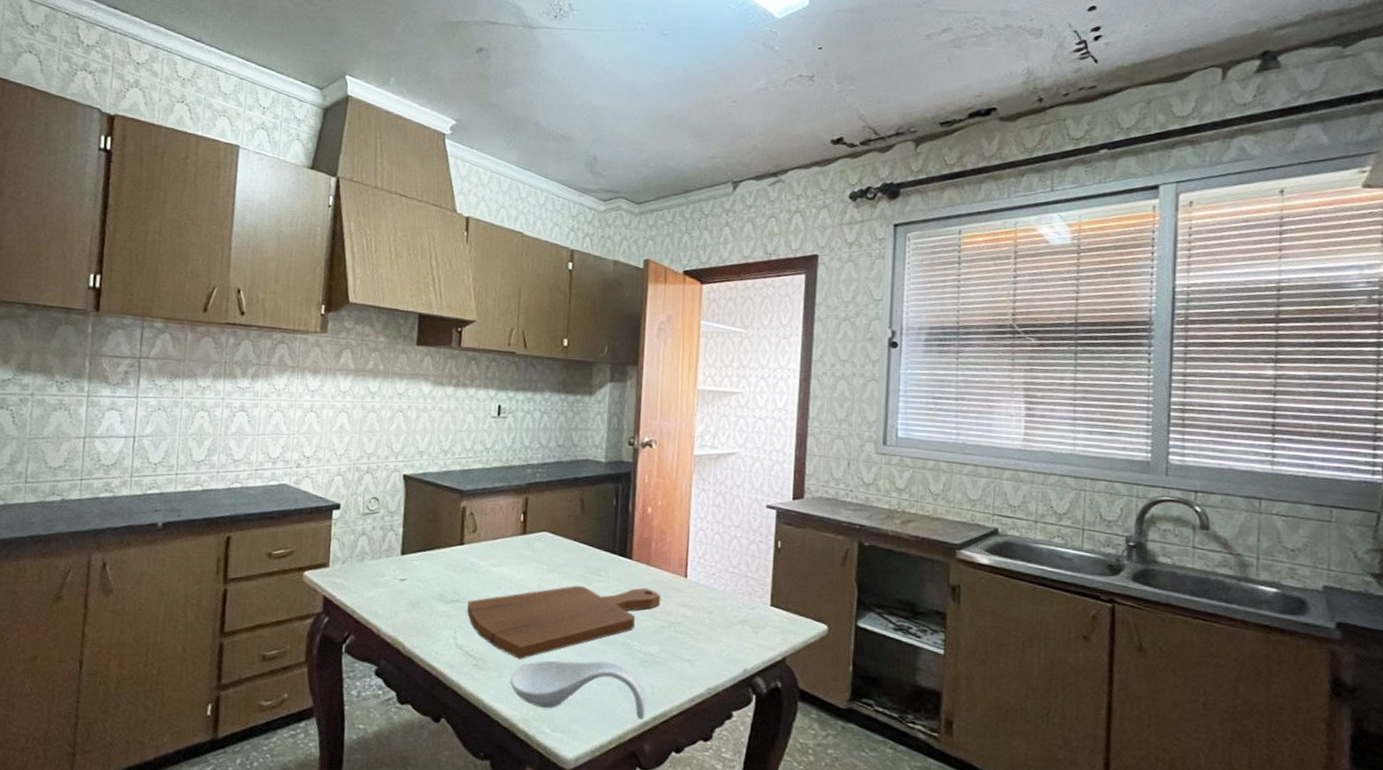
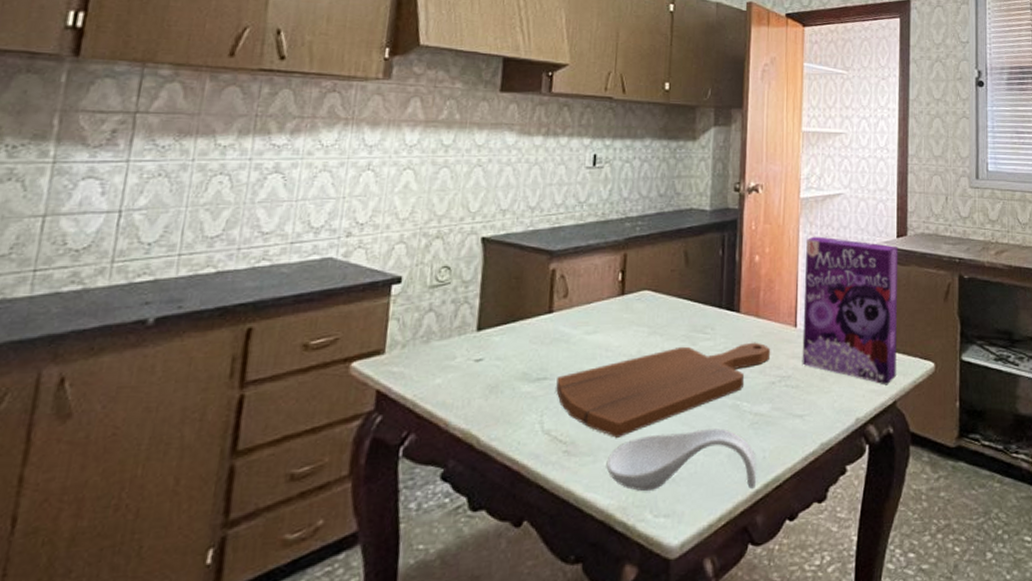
cereal box: none [691,492,794,642] -> present [802,236,899,385]

